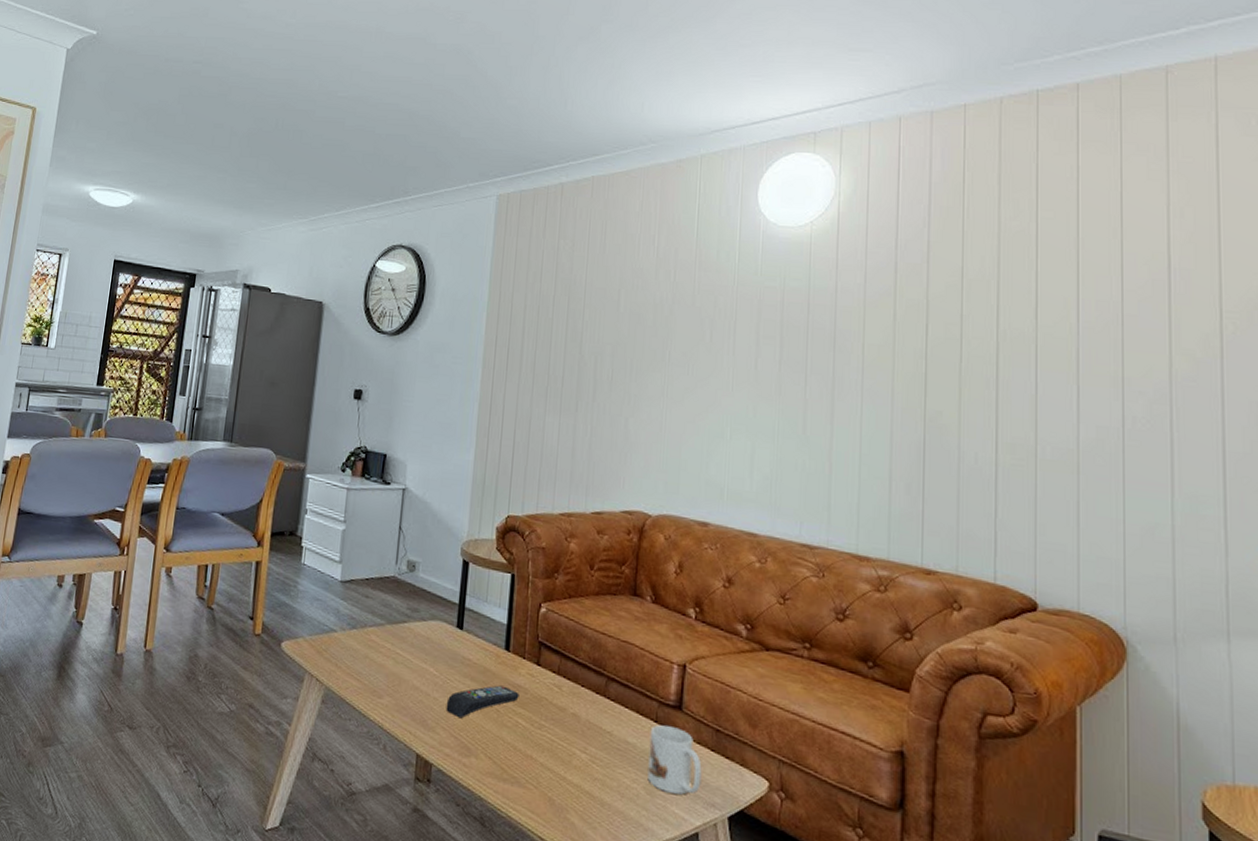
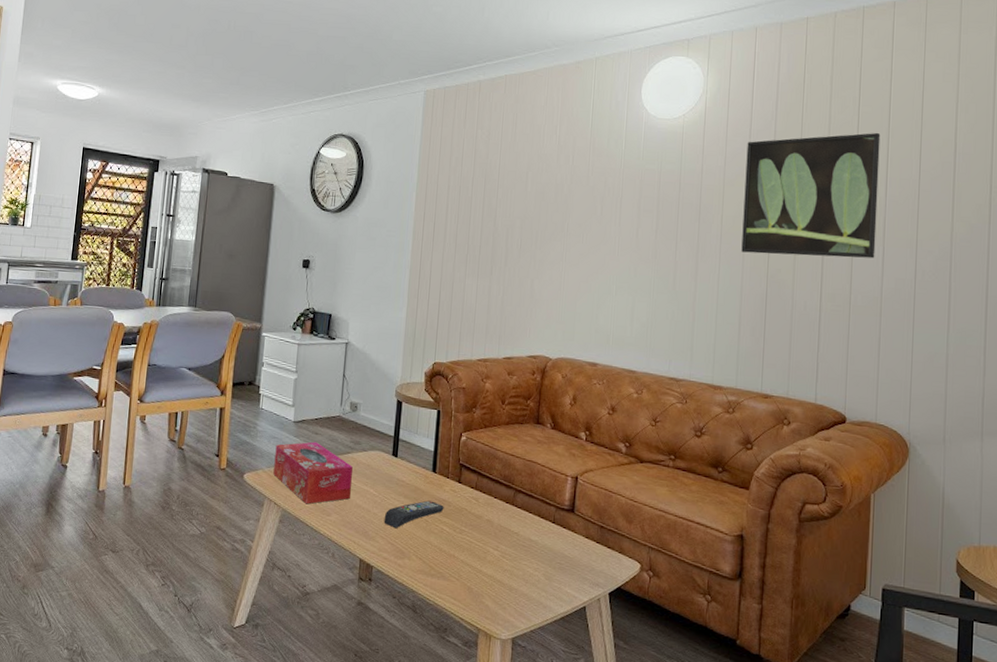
tissue box: none [316,606,409,683] -> present [273,441,353,505]
mug: present [647,724,702,795] -> none [546,525,589,578]
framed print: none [890,242,1067,400] -> present [741,132,881,259]

